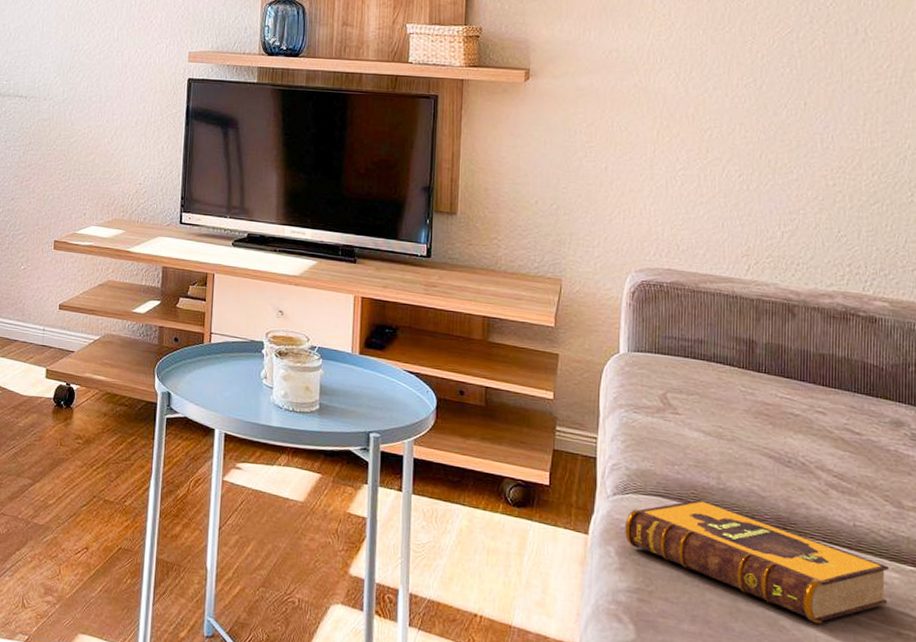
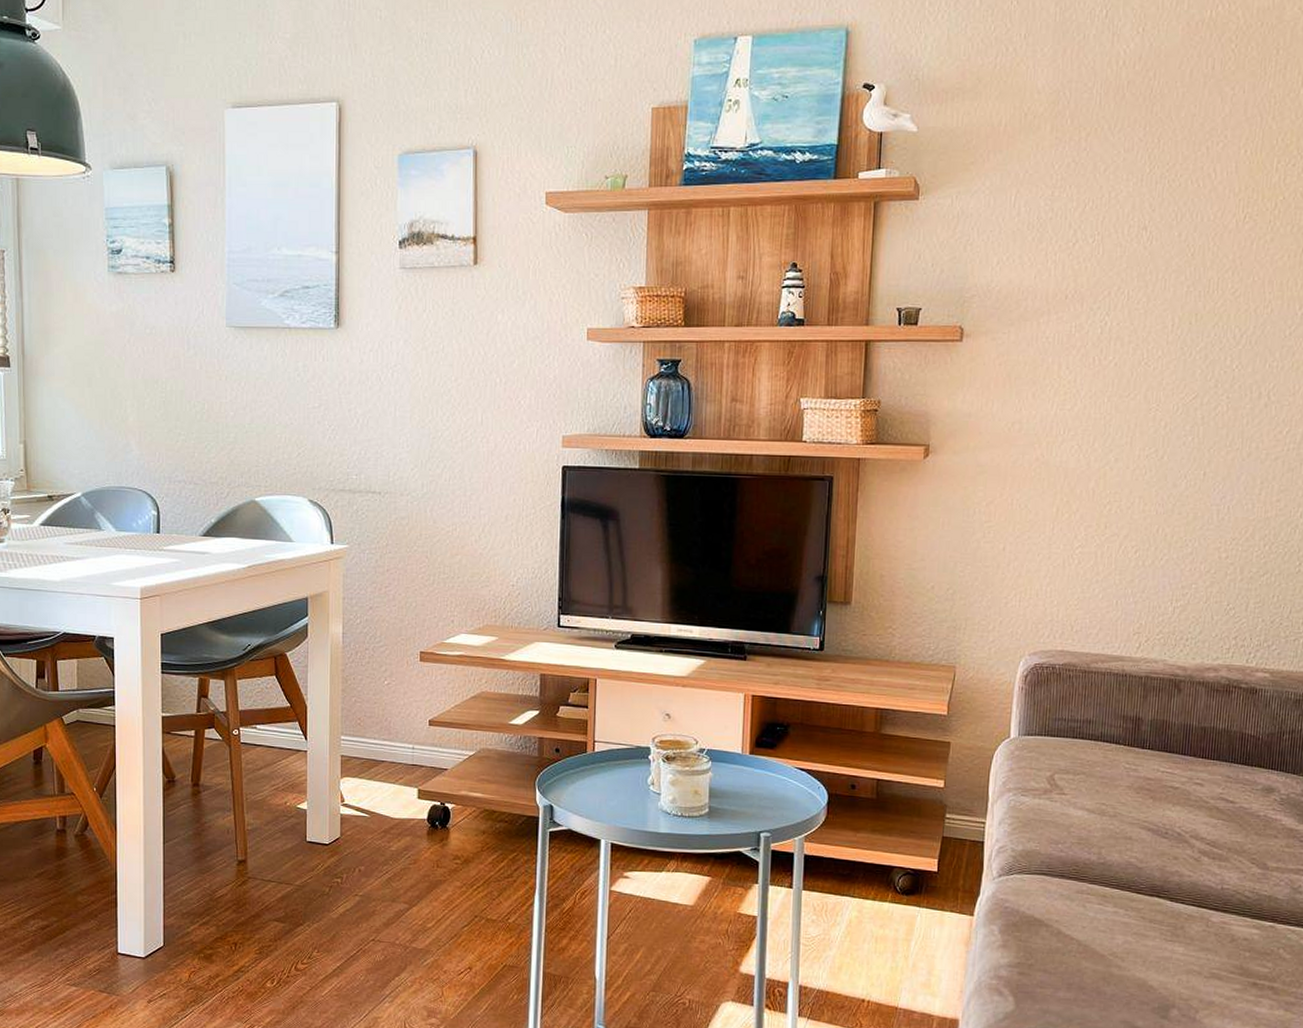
hardback book: present [624,499,889,624] -> none [1007,875,1250,981]

